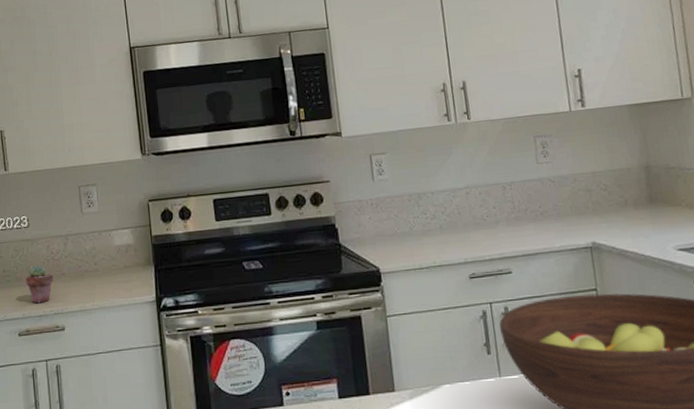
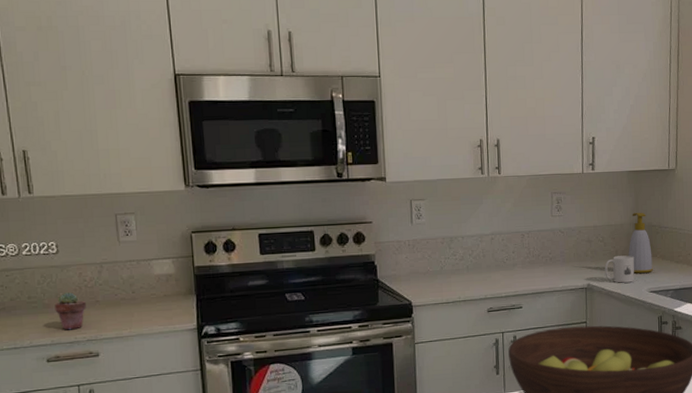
mug: none [612,205,655,240] -> present [604,255,635,283]
soap bottle: none [640,152,679,228] -> present [628,212,653,273]

